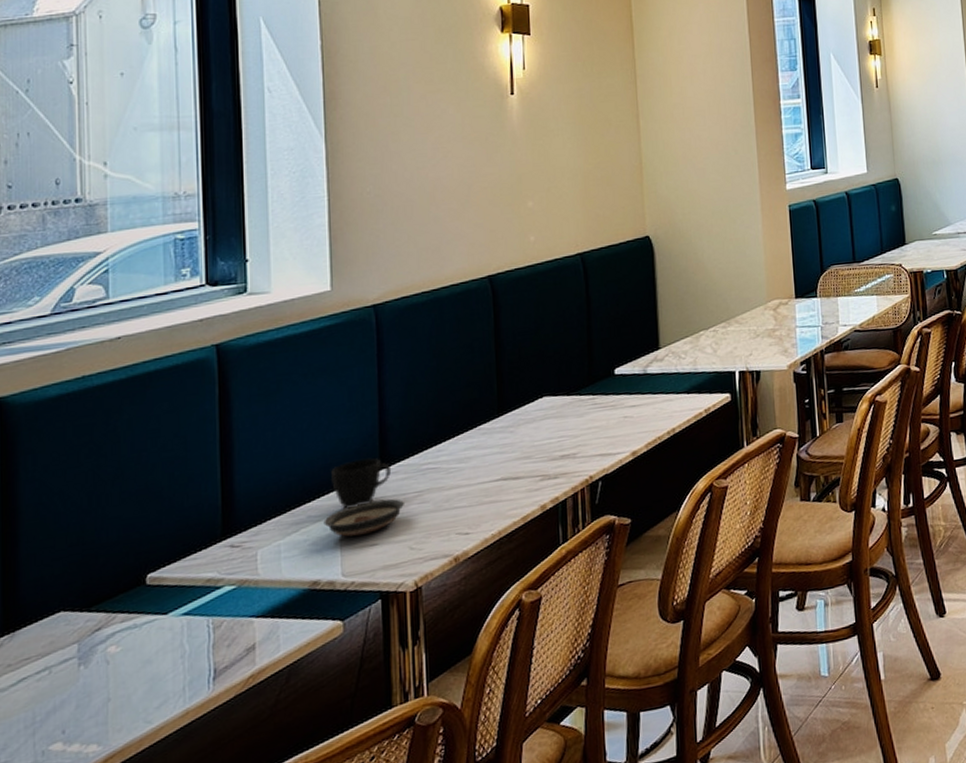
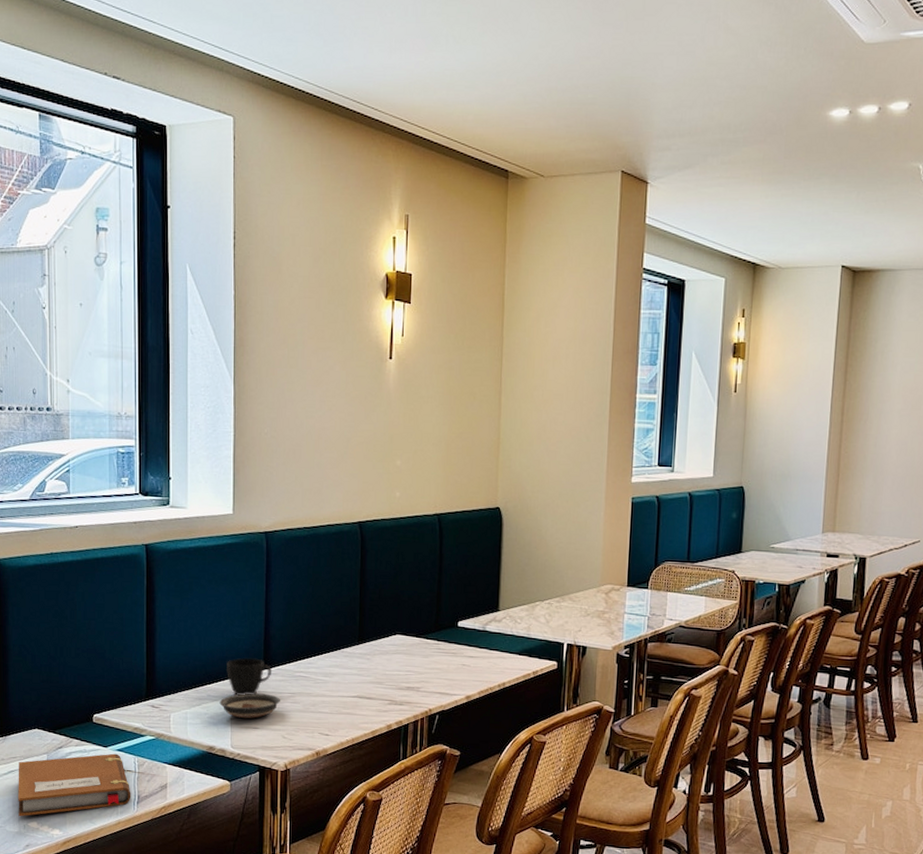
notebook: none [33,619,204,741] -> present [18,753,131,817]

